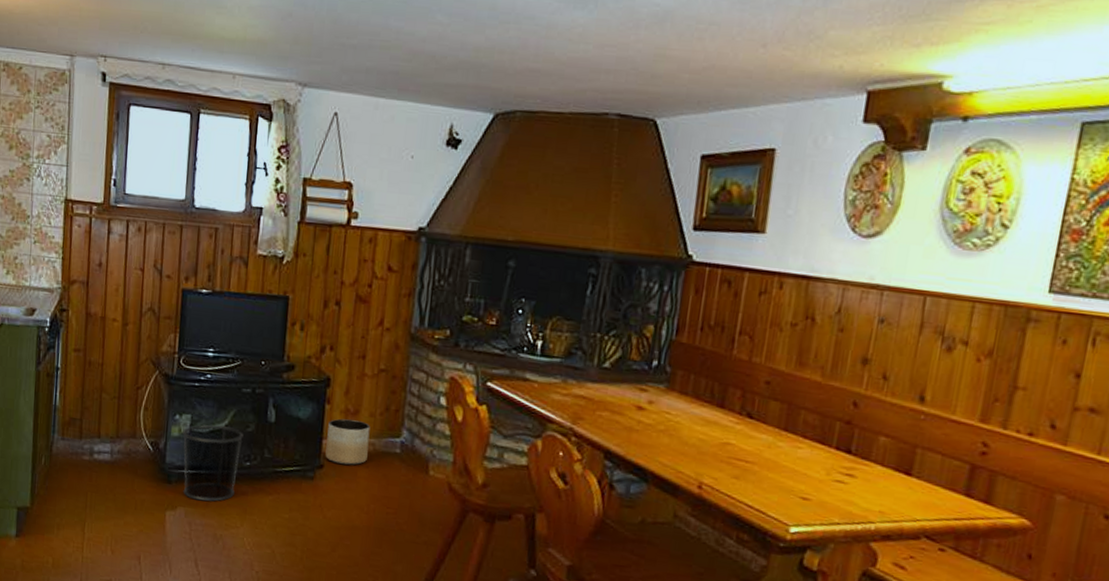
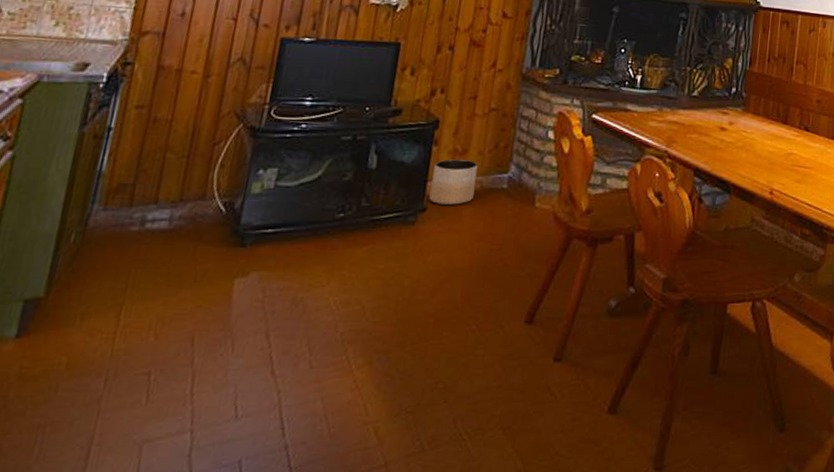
trash can: present [182,424,243,502] -> none [259,177,339,262]

